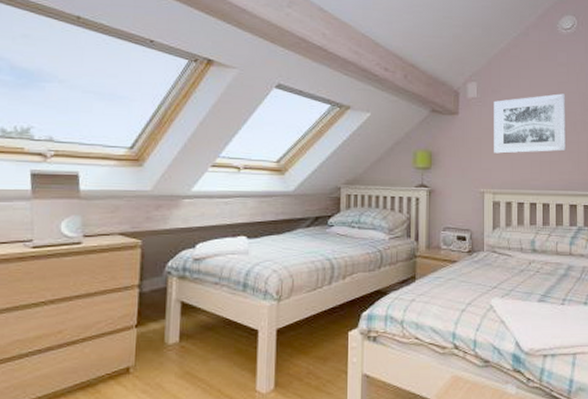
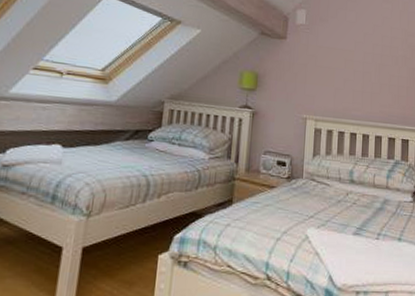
wall art: present [494,93,567,154] -> none [318,28,389,84]

